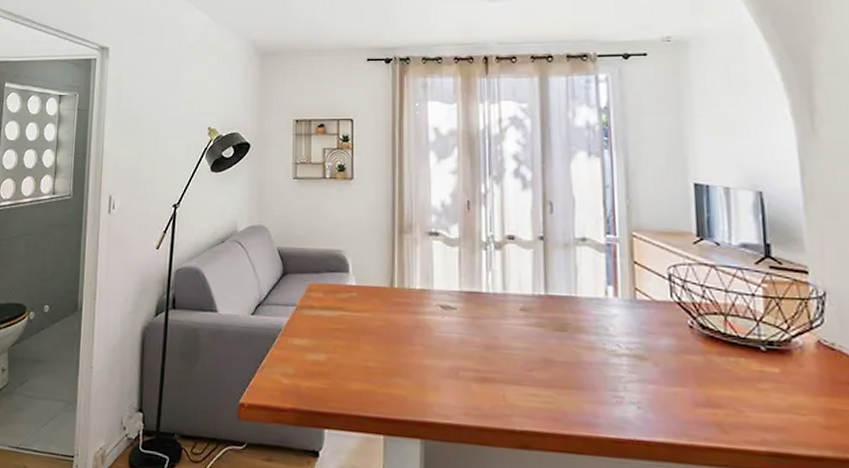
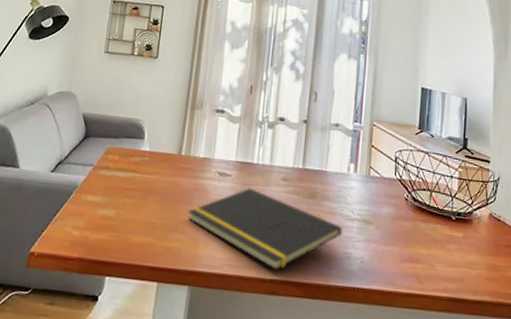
notepad: none [410,322,607,419] -> present [187,188,342,270]

